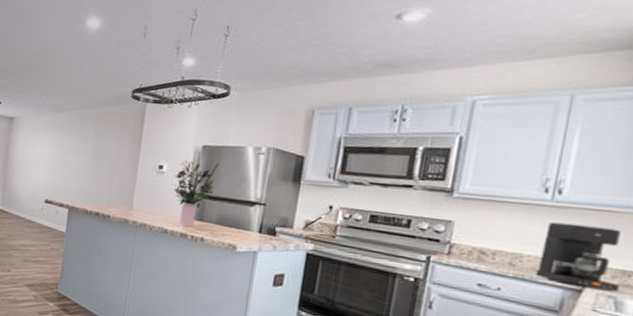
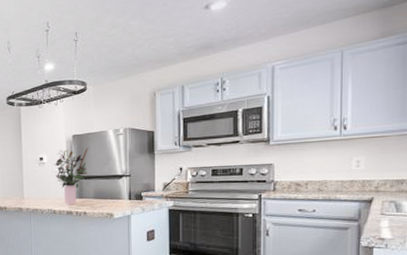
coffee maker: present [535,221,621,292] -> none [338,149,397,198]

